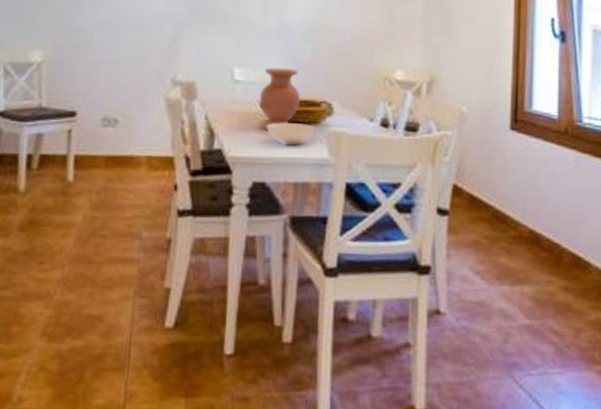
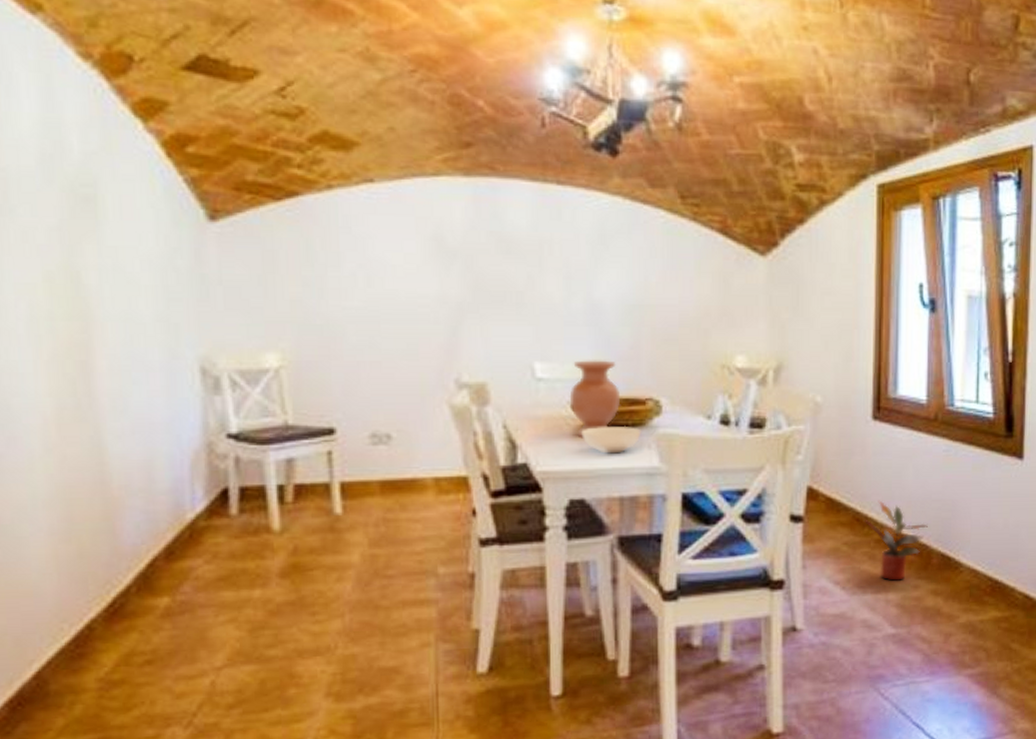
potted plant: none [503,200,559,275] -> present [865,500,928,581]

